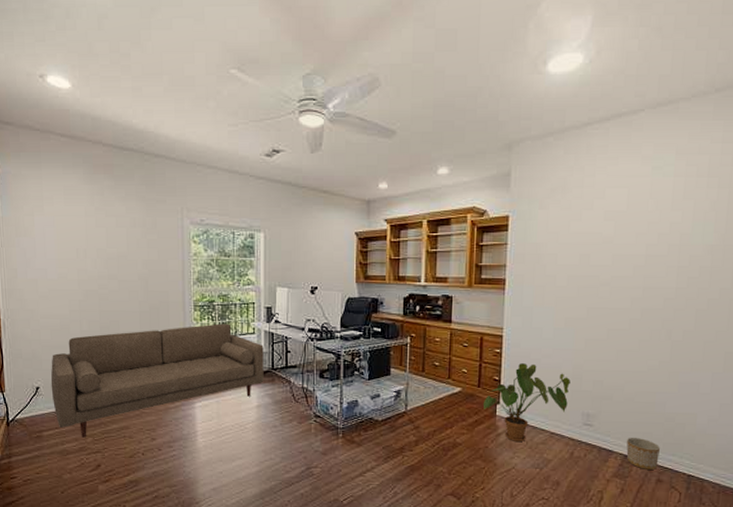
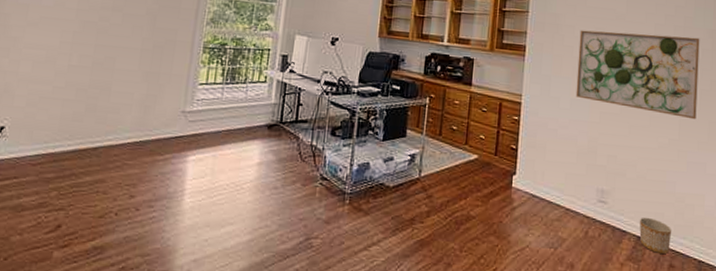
sofa: present [50,323,264,438] -> none [17,68,274,191]
house plant: present [484,363,570,443] -> none [499,133,586,218]
wall art: none [559,255,698,340] -> present [575,30,700,120]

